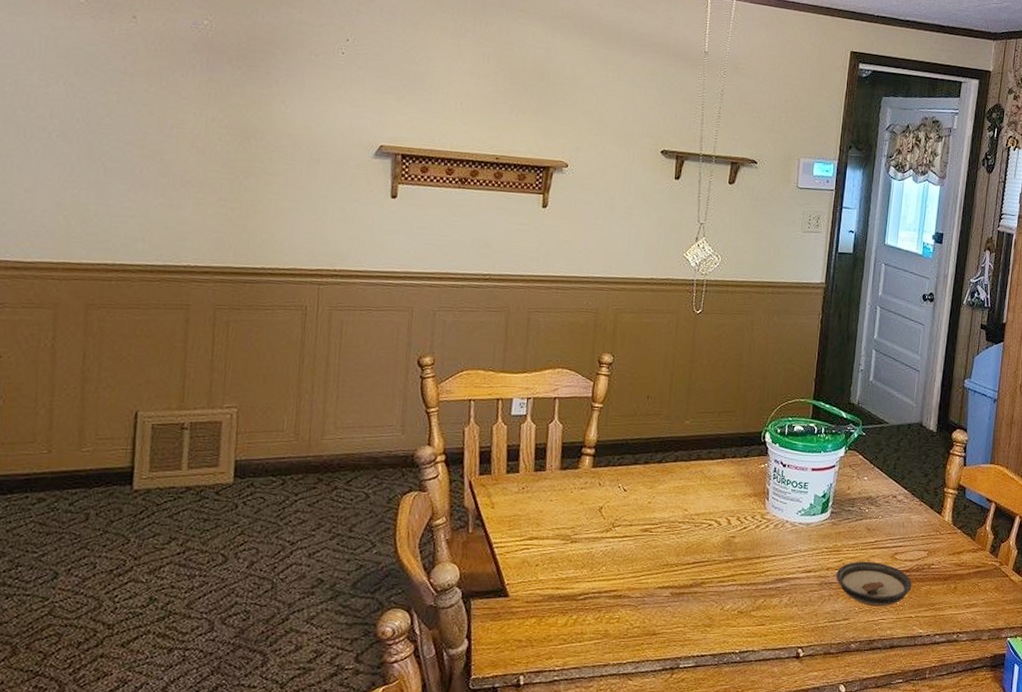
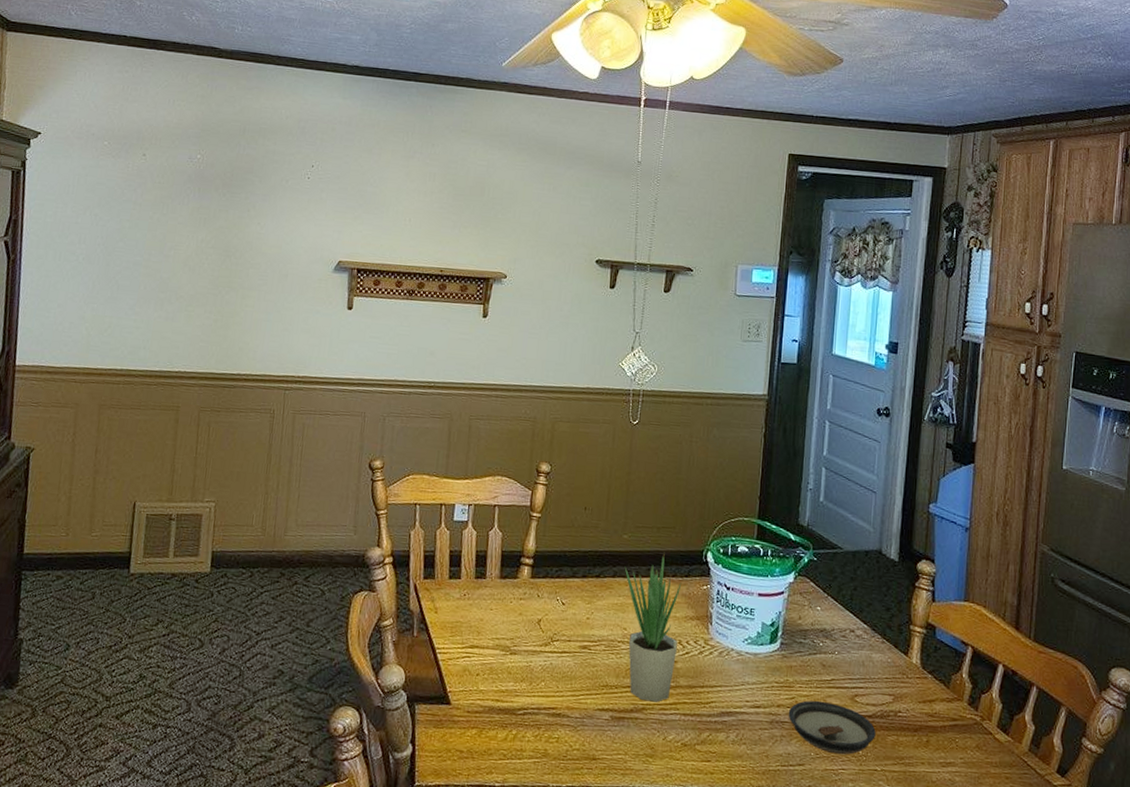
potted plant: none [686,435,741,576] -> present [625,552,682,703]

